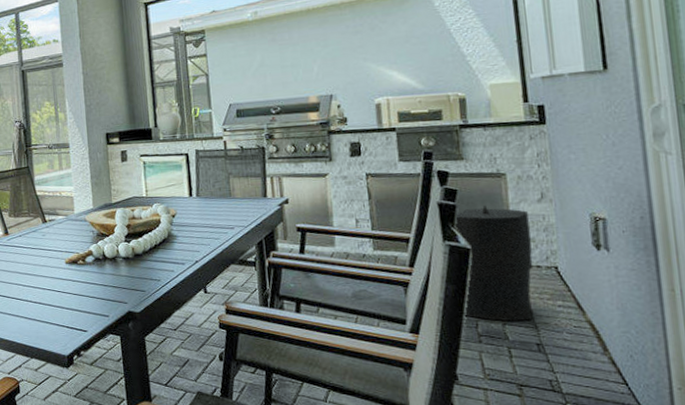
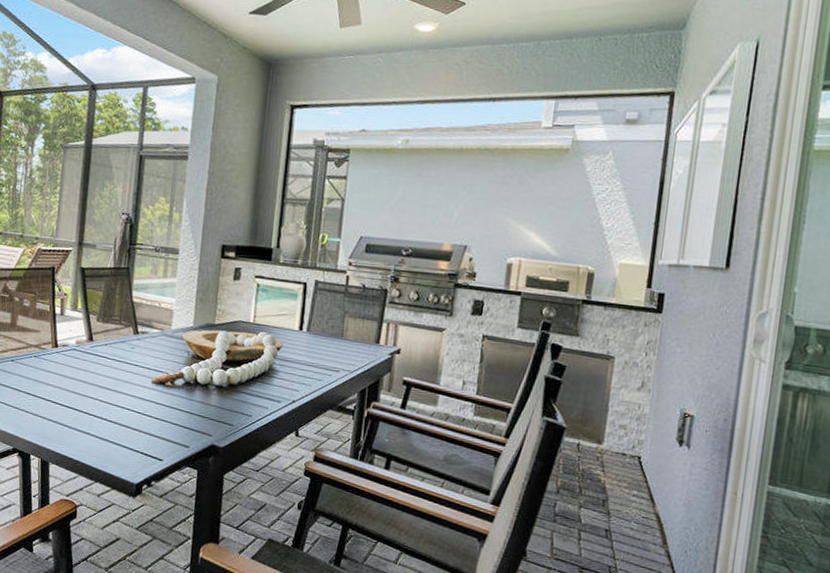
trash can: present [456,206,533,321] -> none [546,386,626,506]

